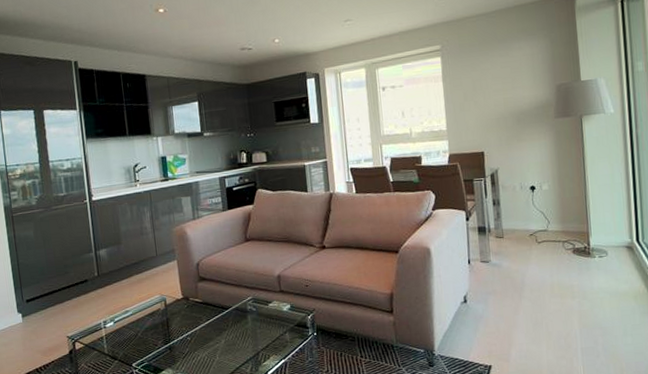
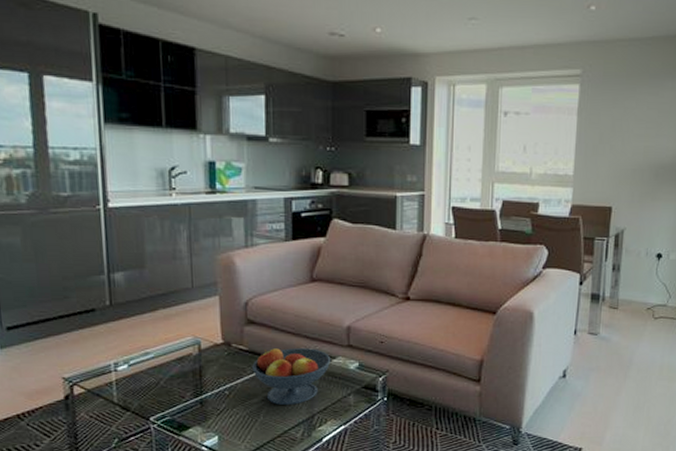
fruit bowl: none [206,296,268,346] -> present [252,348,331,406]

